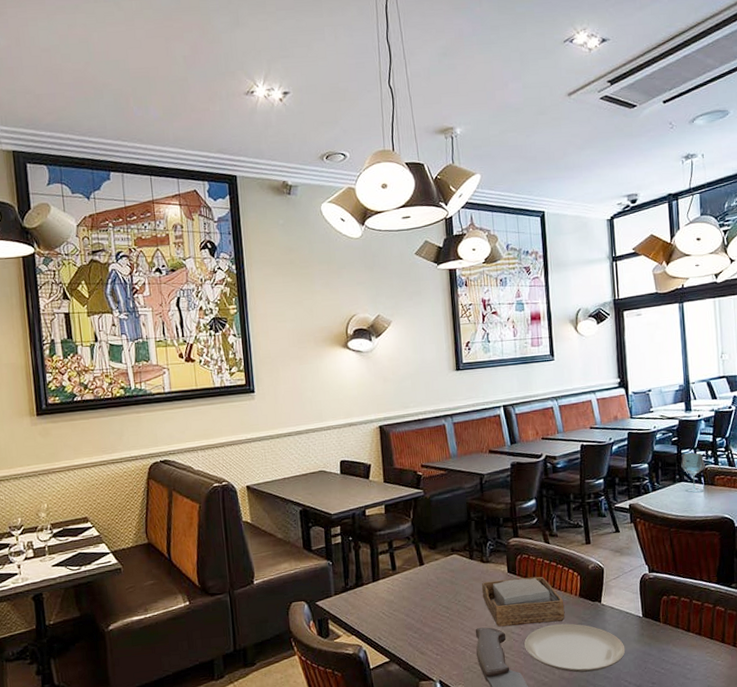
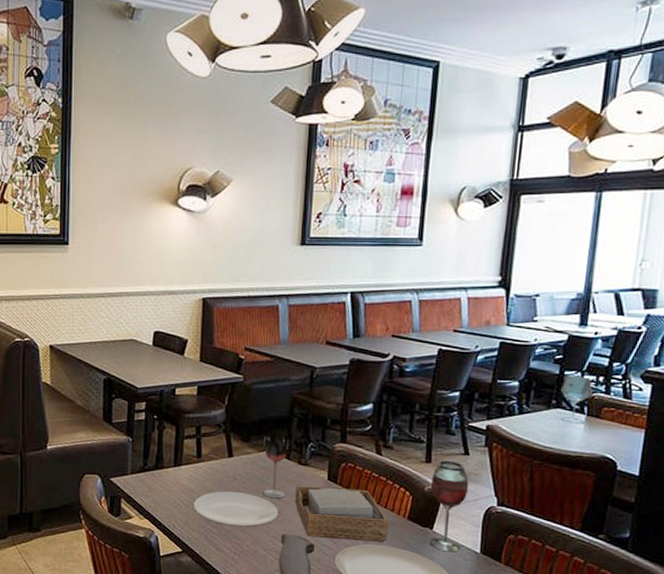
plate: none [394,596,470,630] -> present [193,491,278,528]
wineglass: none [448,537,474,598] -> present [262,433,289,499]
wineglass: none [593,539,626,621] -> present [429,460,469,552]

